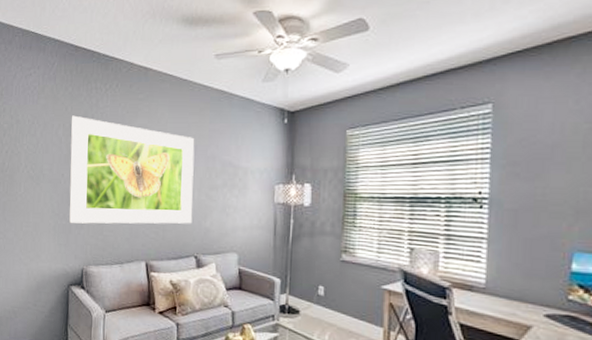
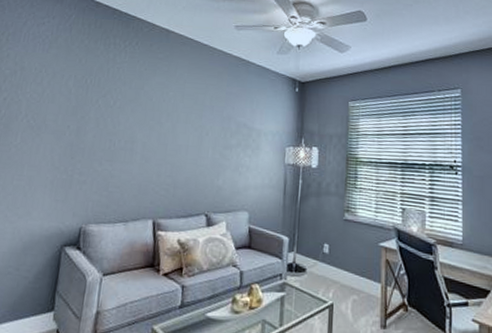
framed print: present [69,115,195,224] -> none [71,67,212,182]

